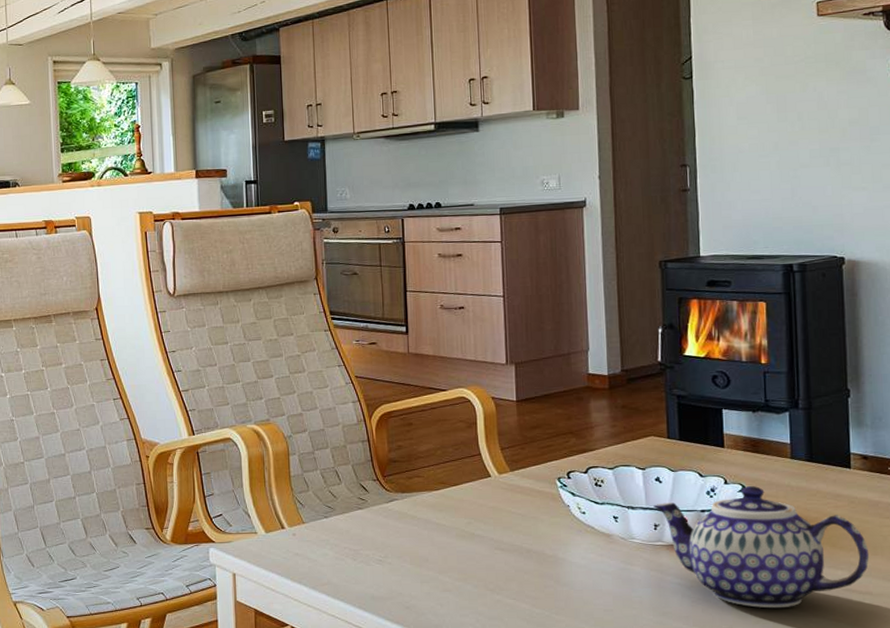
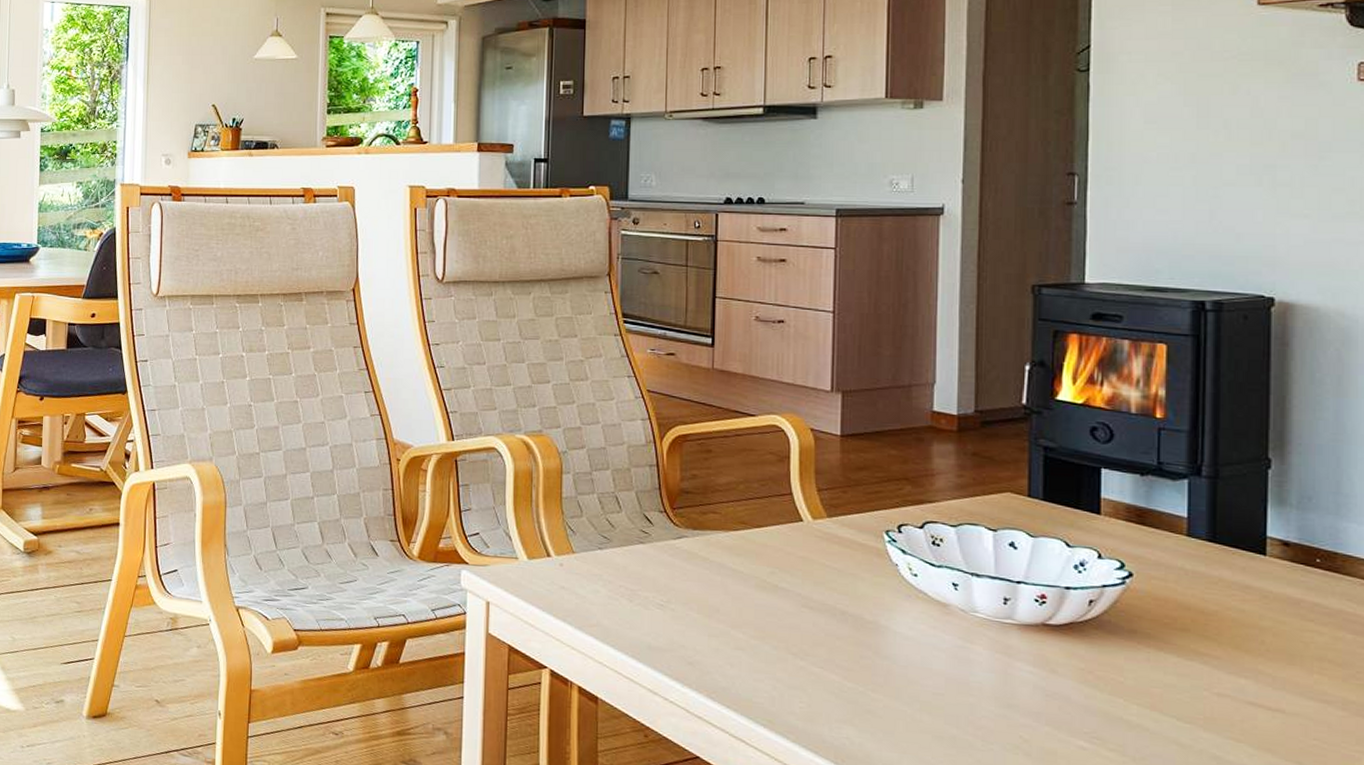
teapot: present [653,486,870,609] -> none [1004,564,1284,717]

